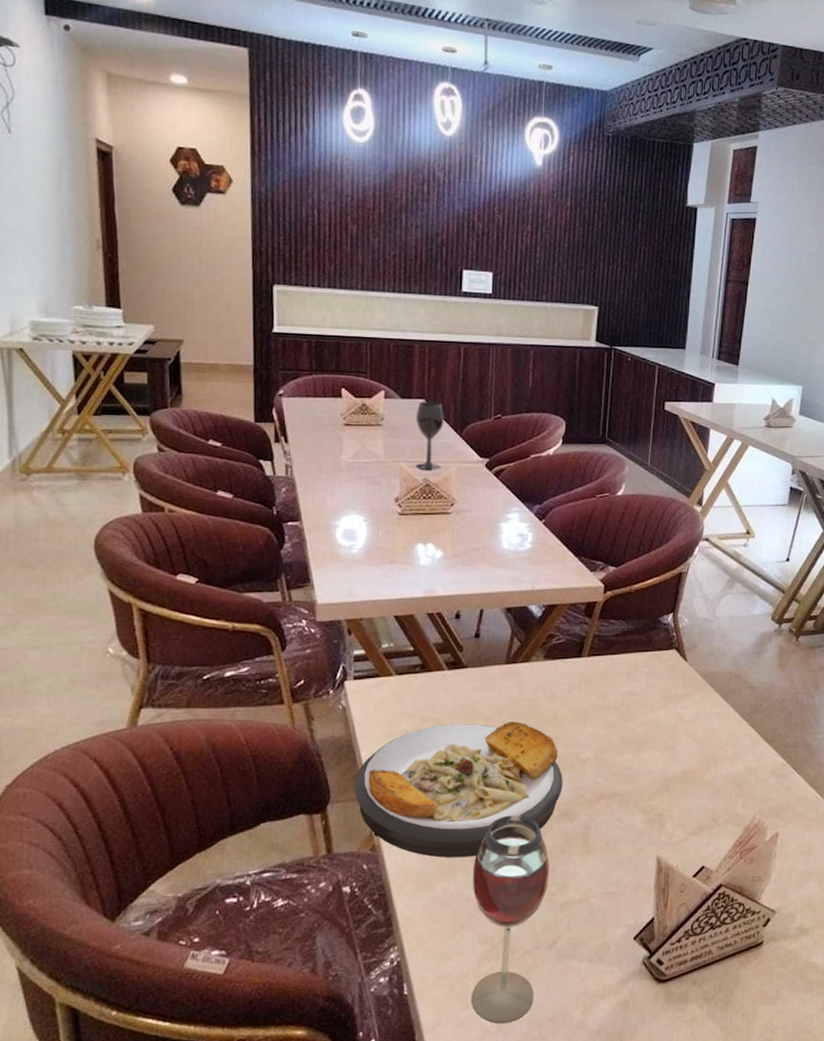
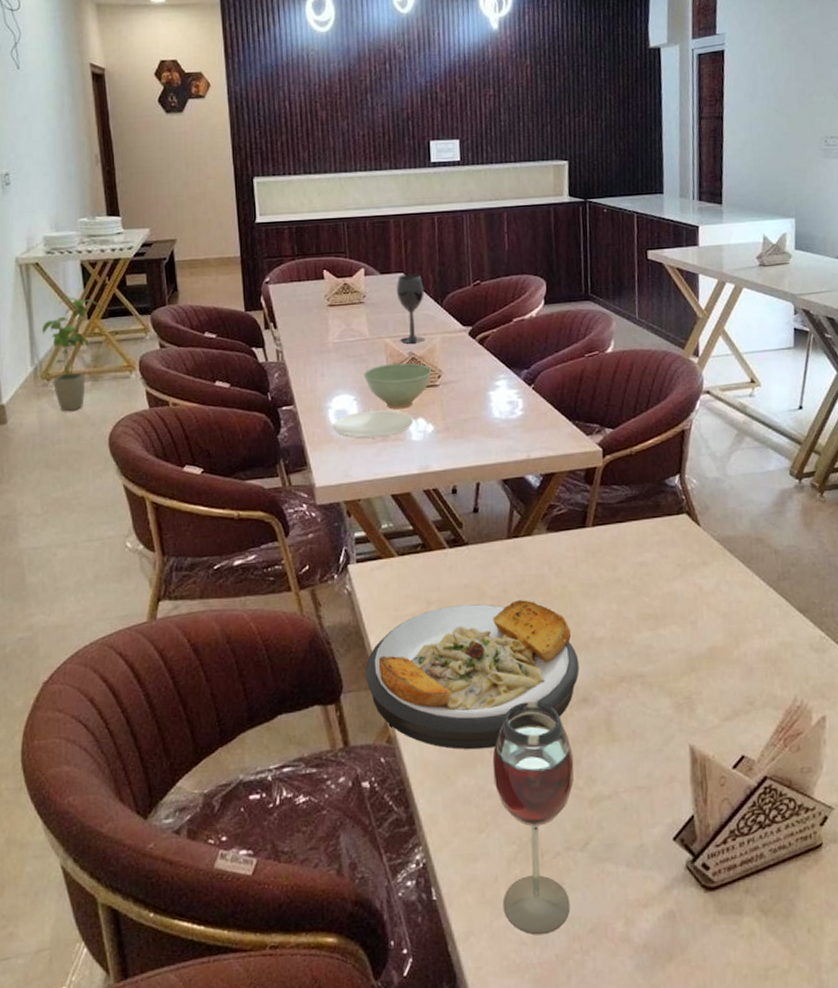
house plant: none [23,388,94,509] -> present [41,297,102,411]
plate: none [339,533,423,560] -> present [332,410,414,439]
bowl: none [375,488,446,533] -> present [363,363,433,409]

